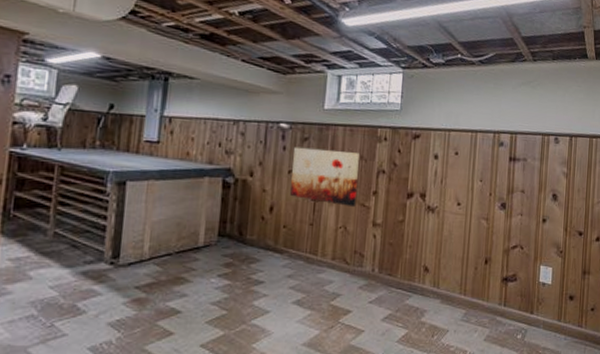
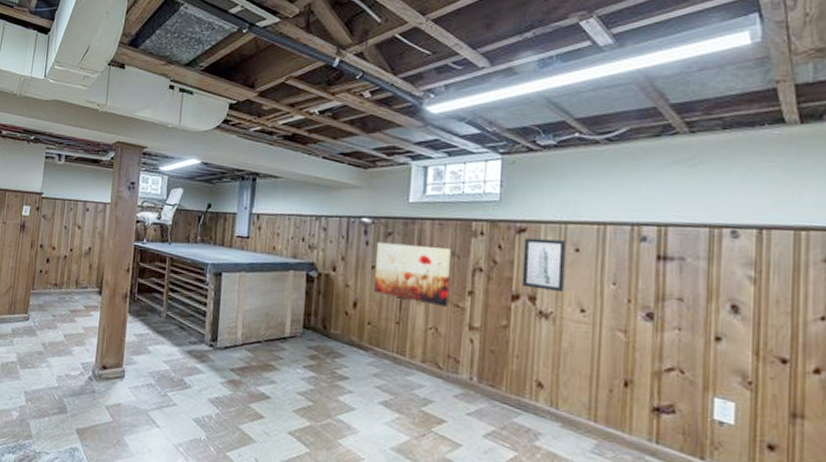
wall art: none [415,143,449,190] -> present [521,238,566,293]

